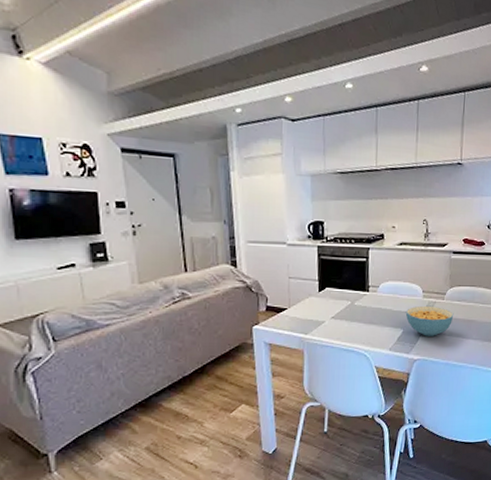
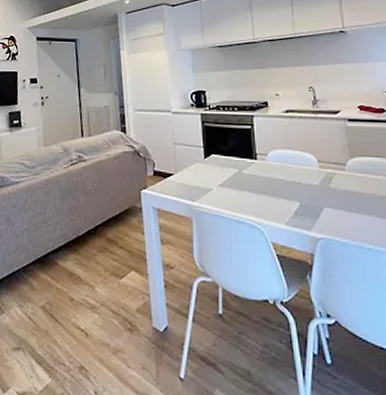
cereal bowl: present [405,305,454,336] -> none [300,176,360,212]

